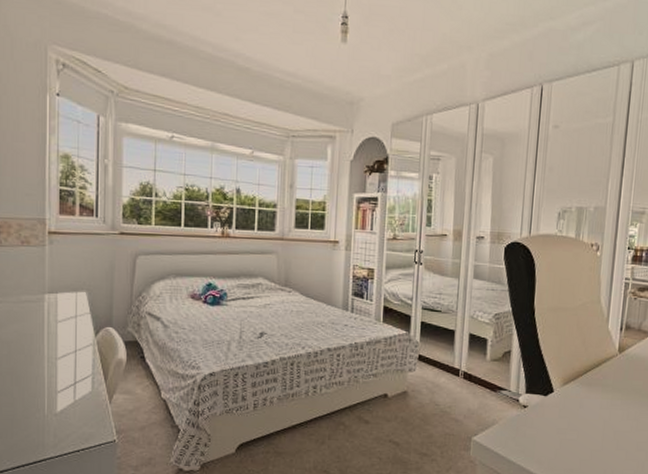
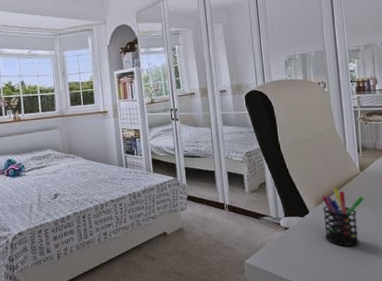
pen holder: none [566,368,617,436] -> present [322,188,365,247]

